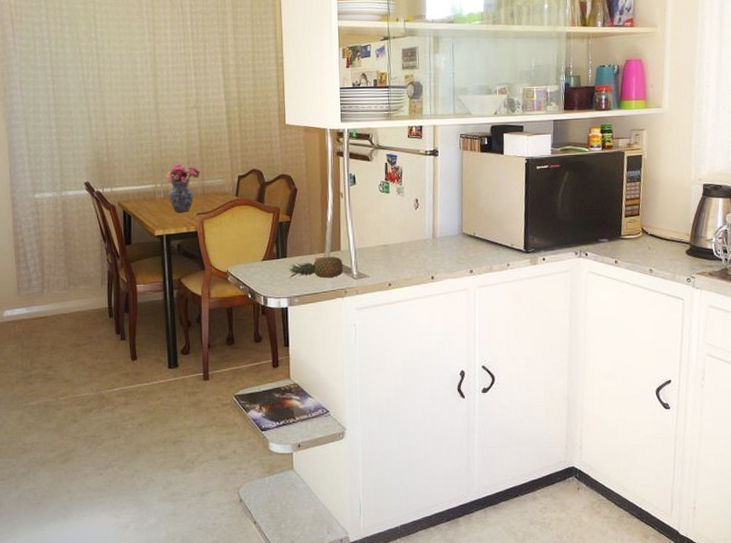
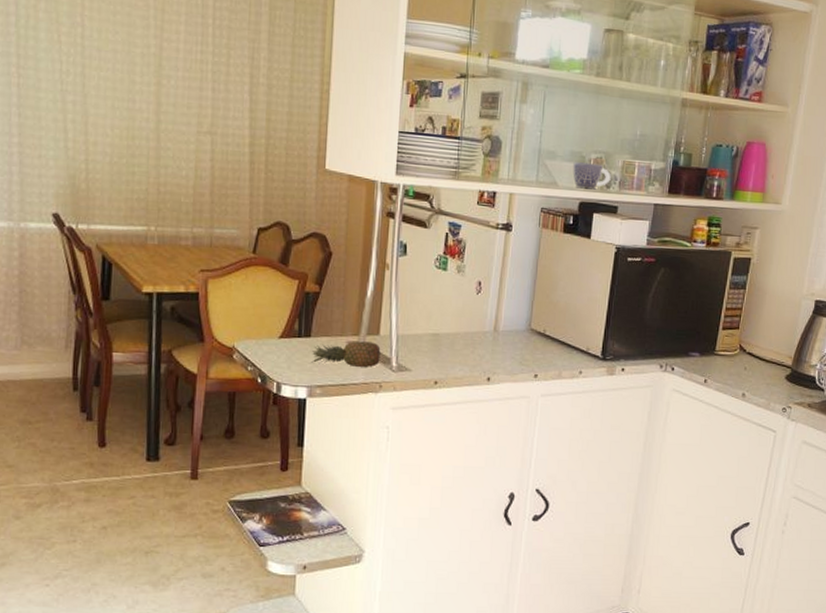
flower arrangement: present [165,163,200,213] -> none [162,203,209,267]
cup: none [482,93,515,115] -> present [573,162,611,190]

